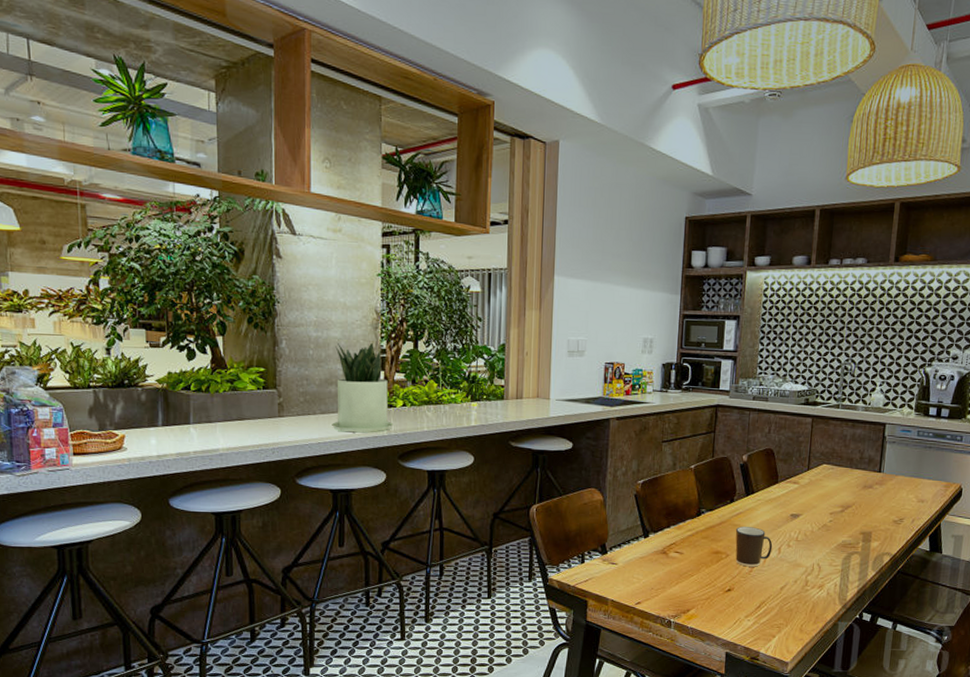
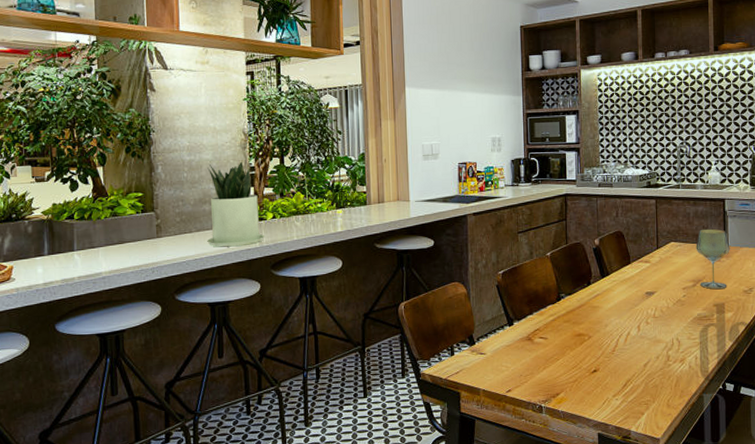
mug: present [735,527,773,567] -> none [595,307,632,347]
wine glass: none [848,453,885,518] -> present [696,228,730,290]

